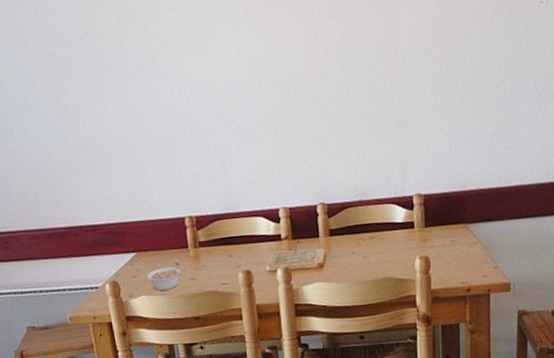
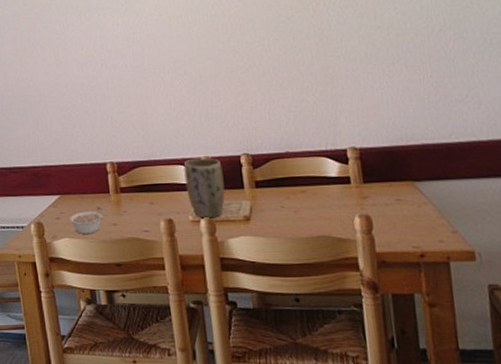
plant pot: none [262,208,301,268] -> present [183,157,225,219]

